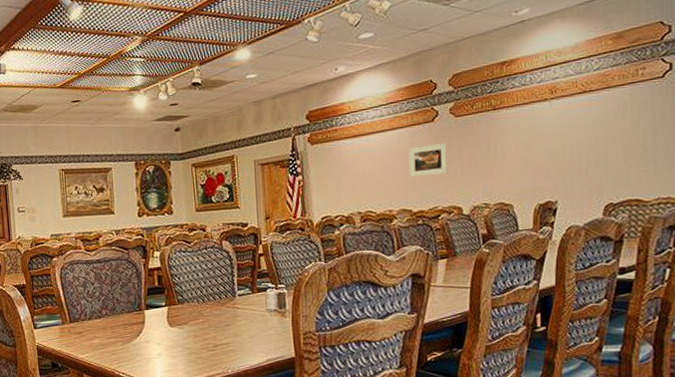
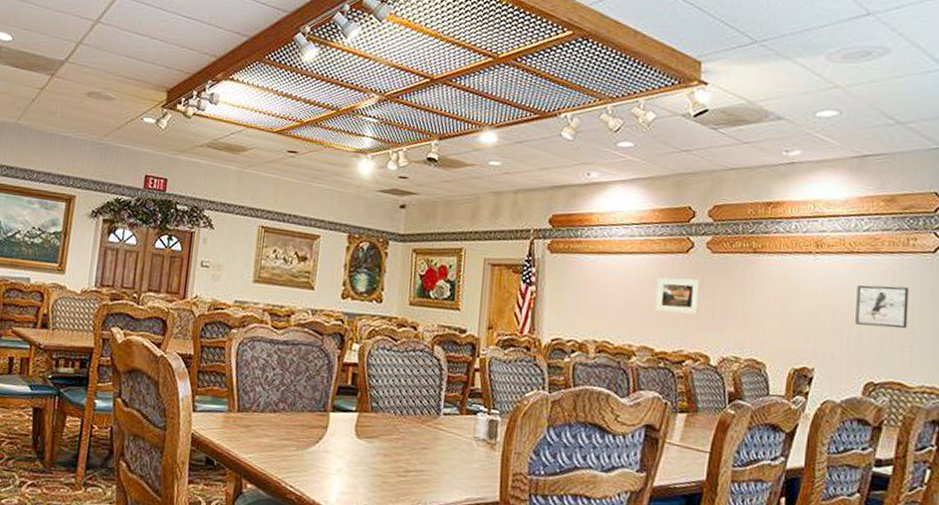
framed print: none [592,114,641,155] -> present [855,285,909,329]

